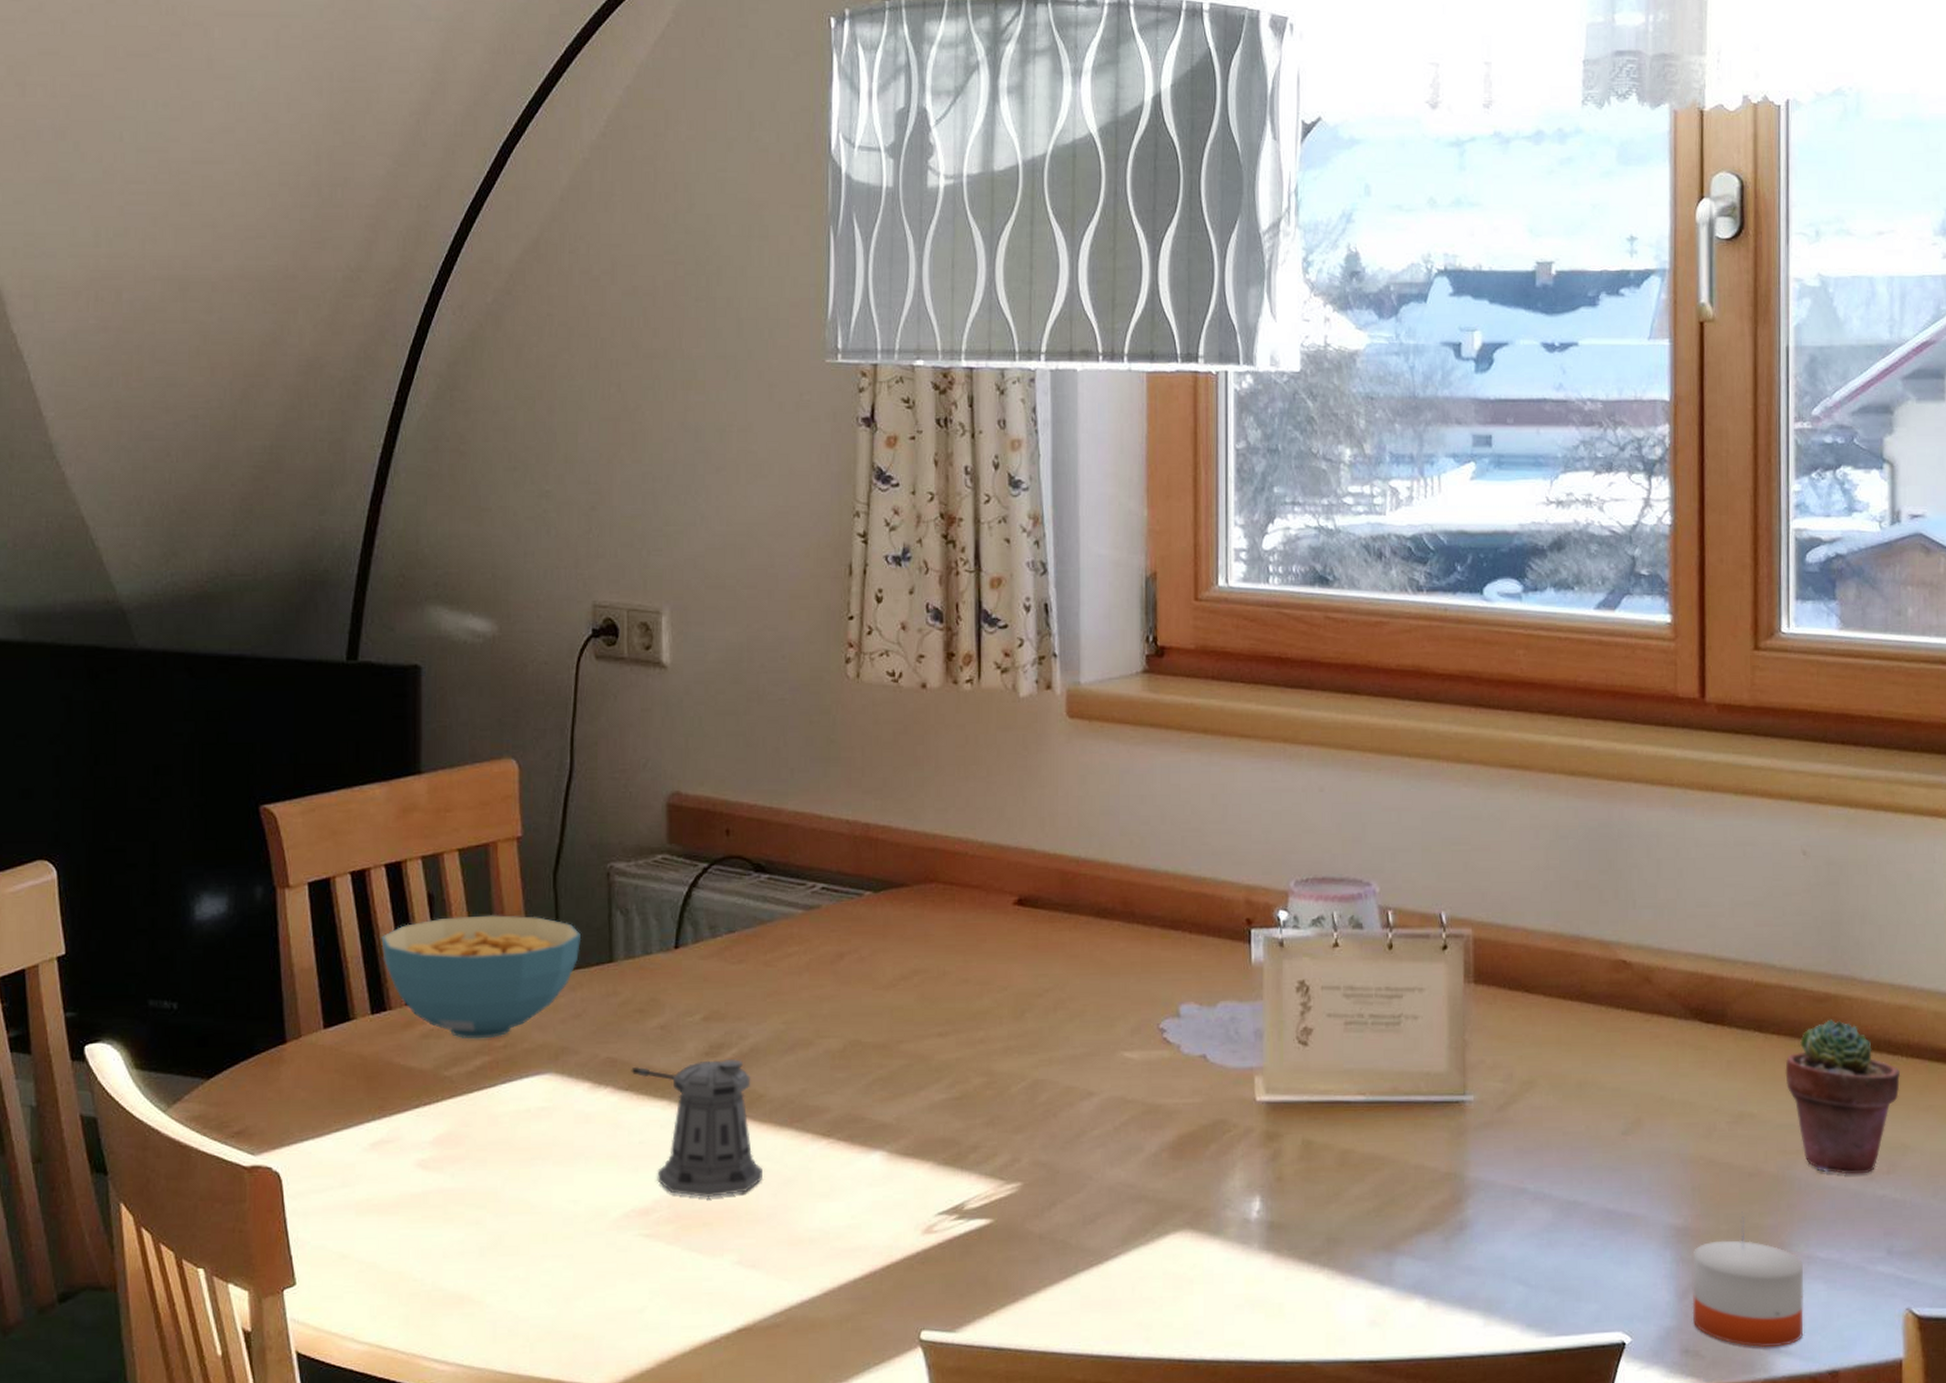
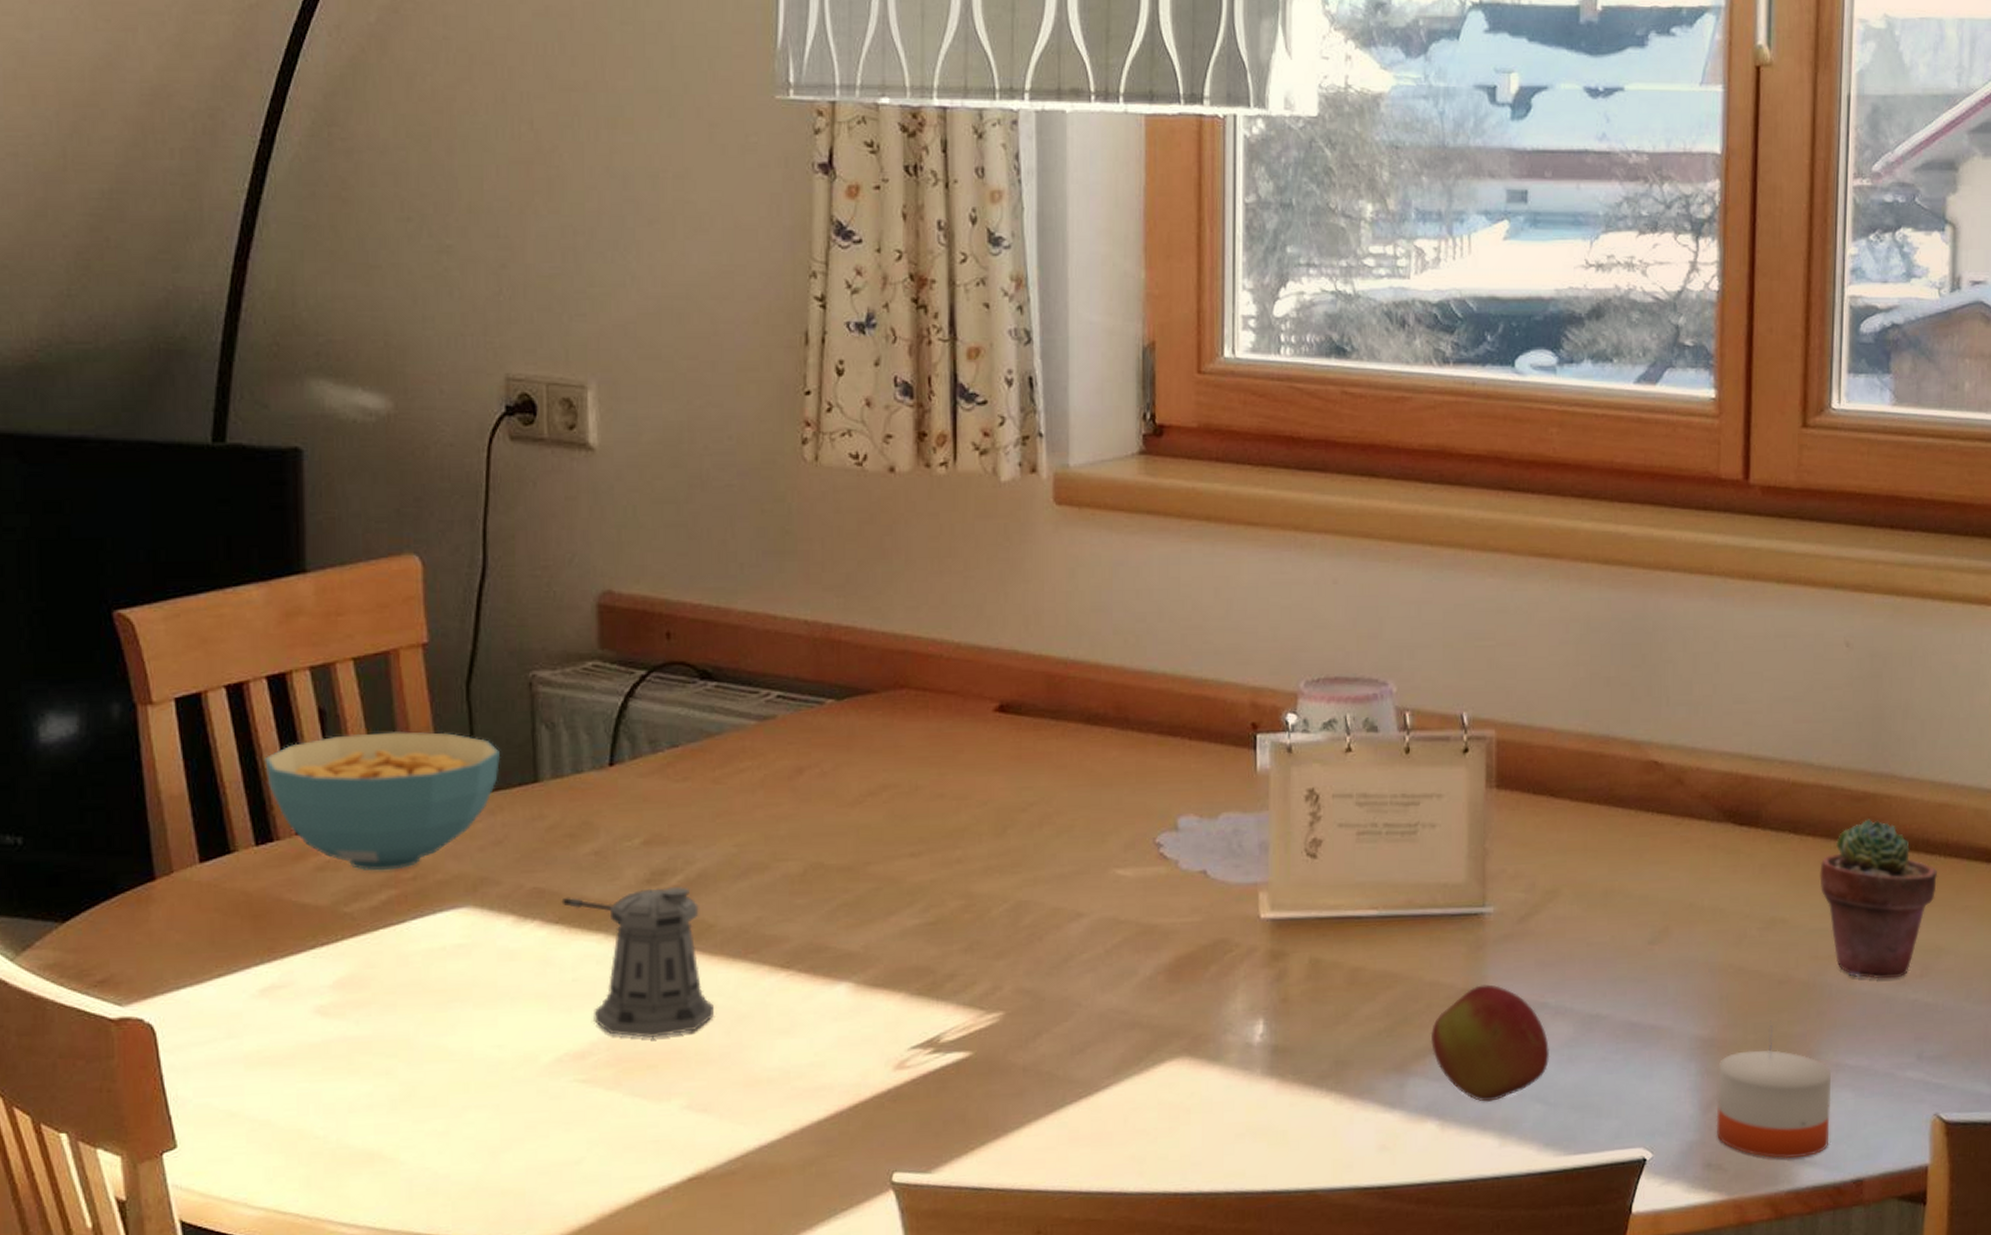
apple: none [1416,1169,1531,1282] -> present [1430,984,1550,1102]

